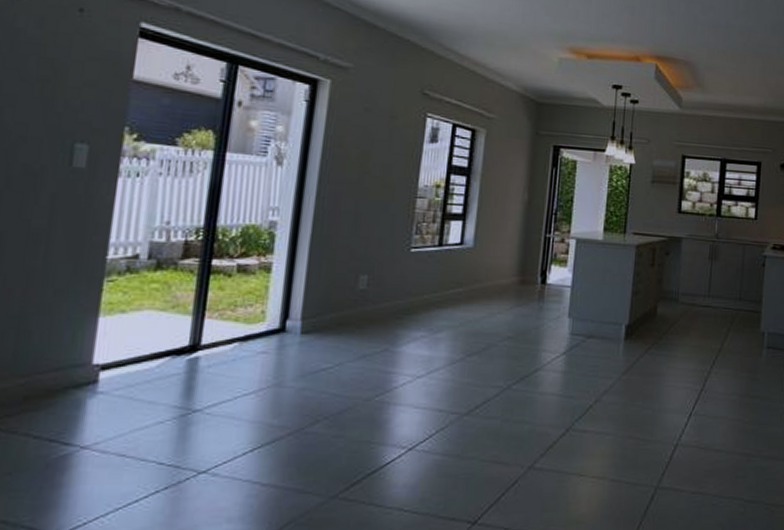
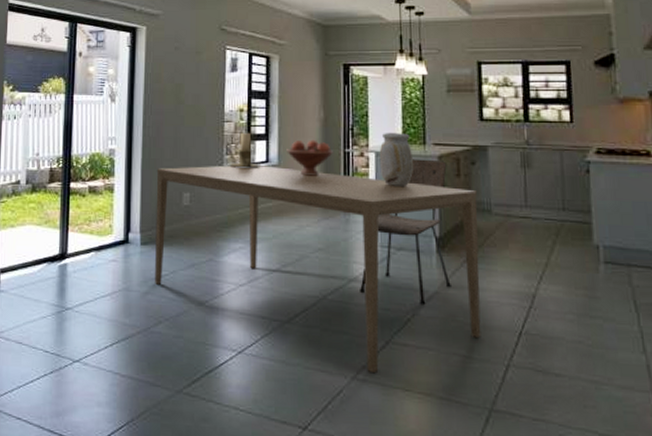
dining table: none [313,245,667,462] -> present [154,165,481,374]
candle holder: none [418,210,455,251] -> present [229,132,262,168]
fruit bowl: none [484,222,534,261] -> present [287,139,333,176]
dining chair: none [546,247,643,390] -> present [360,159,451,304]
vase: none [579,219,612,274] -> present [380,132,413,186]

